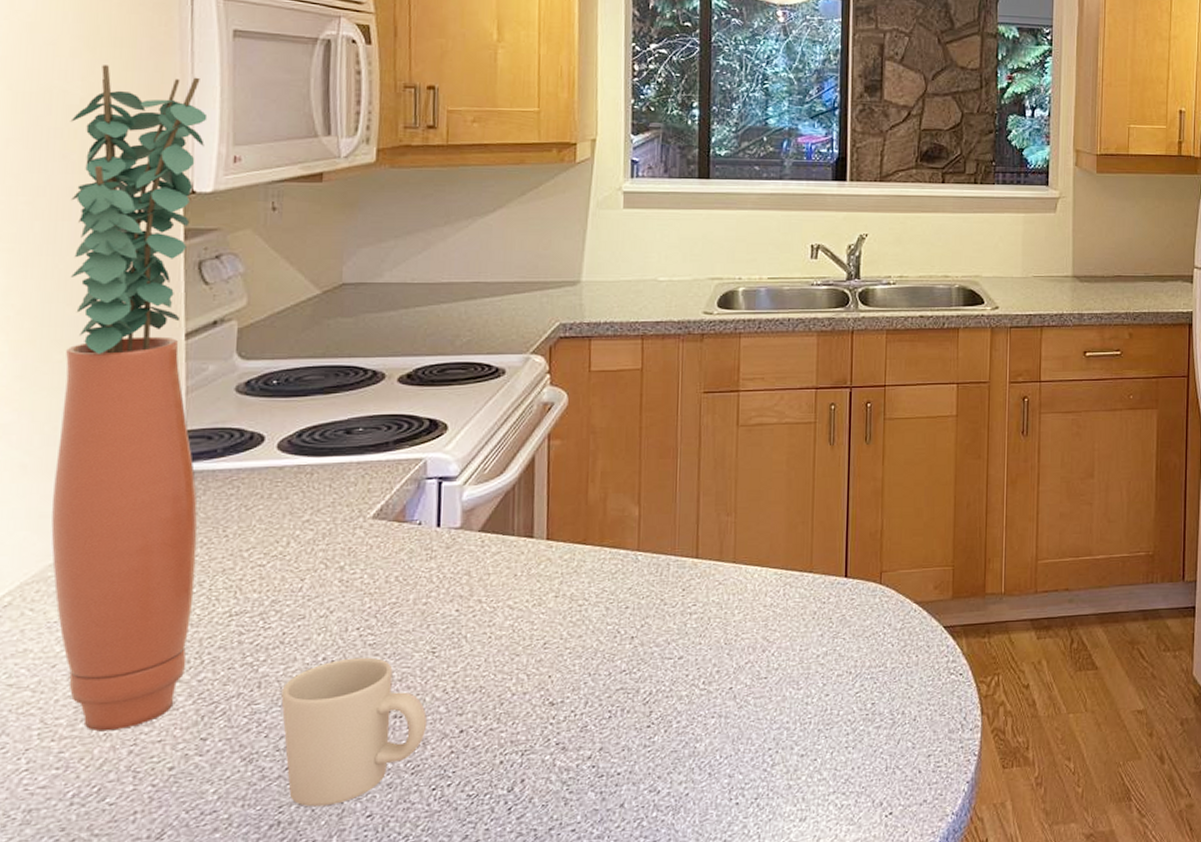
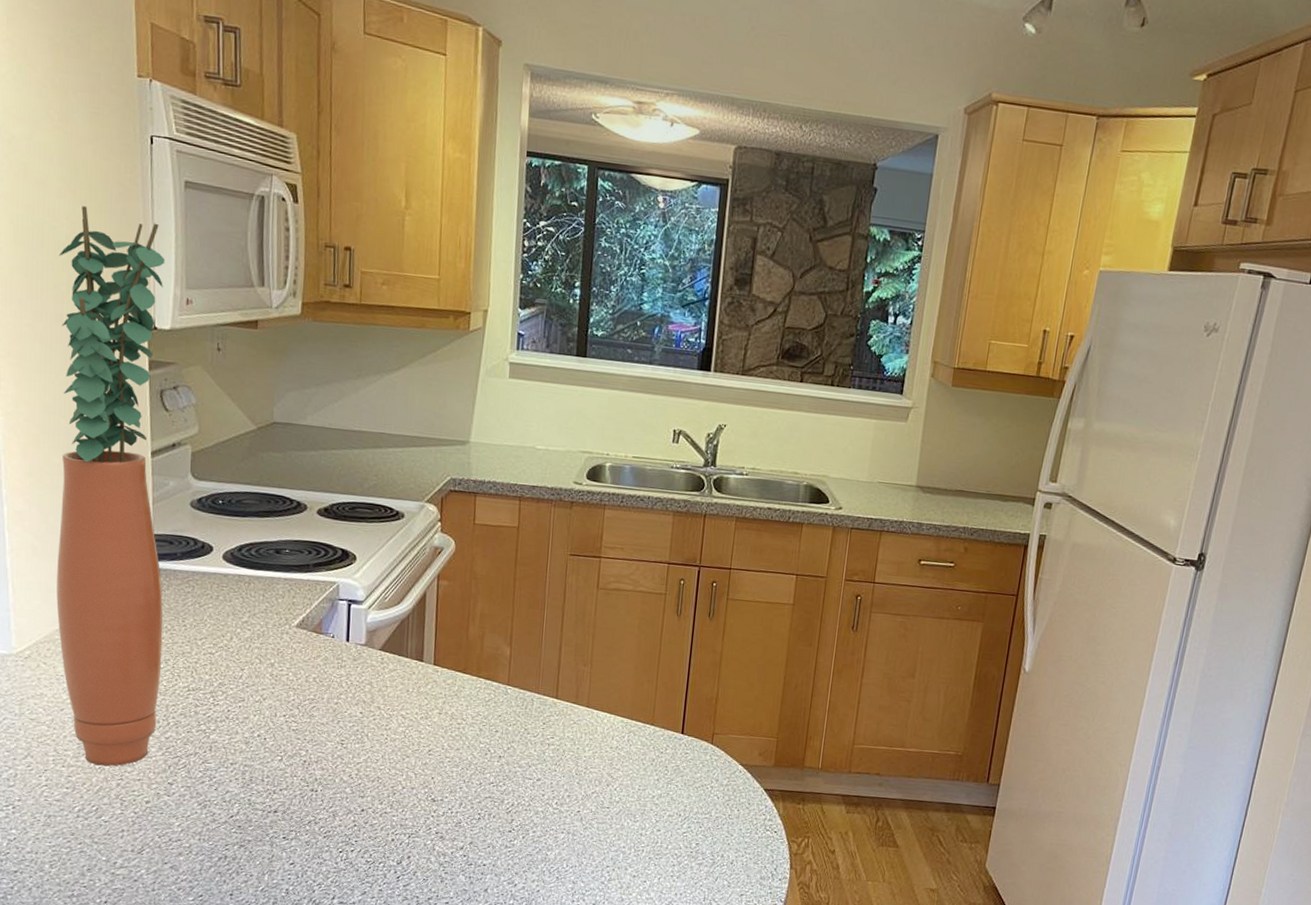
mug: present [281,657,427,807] -> none [227,738,336,851]

